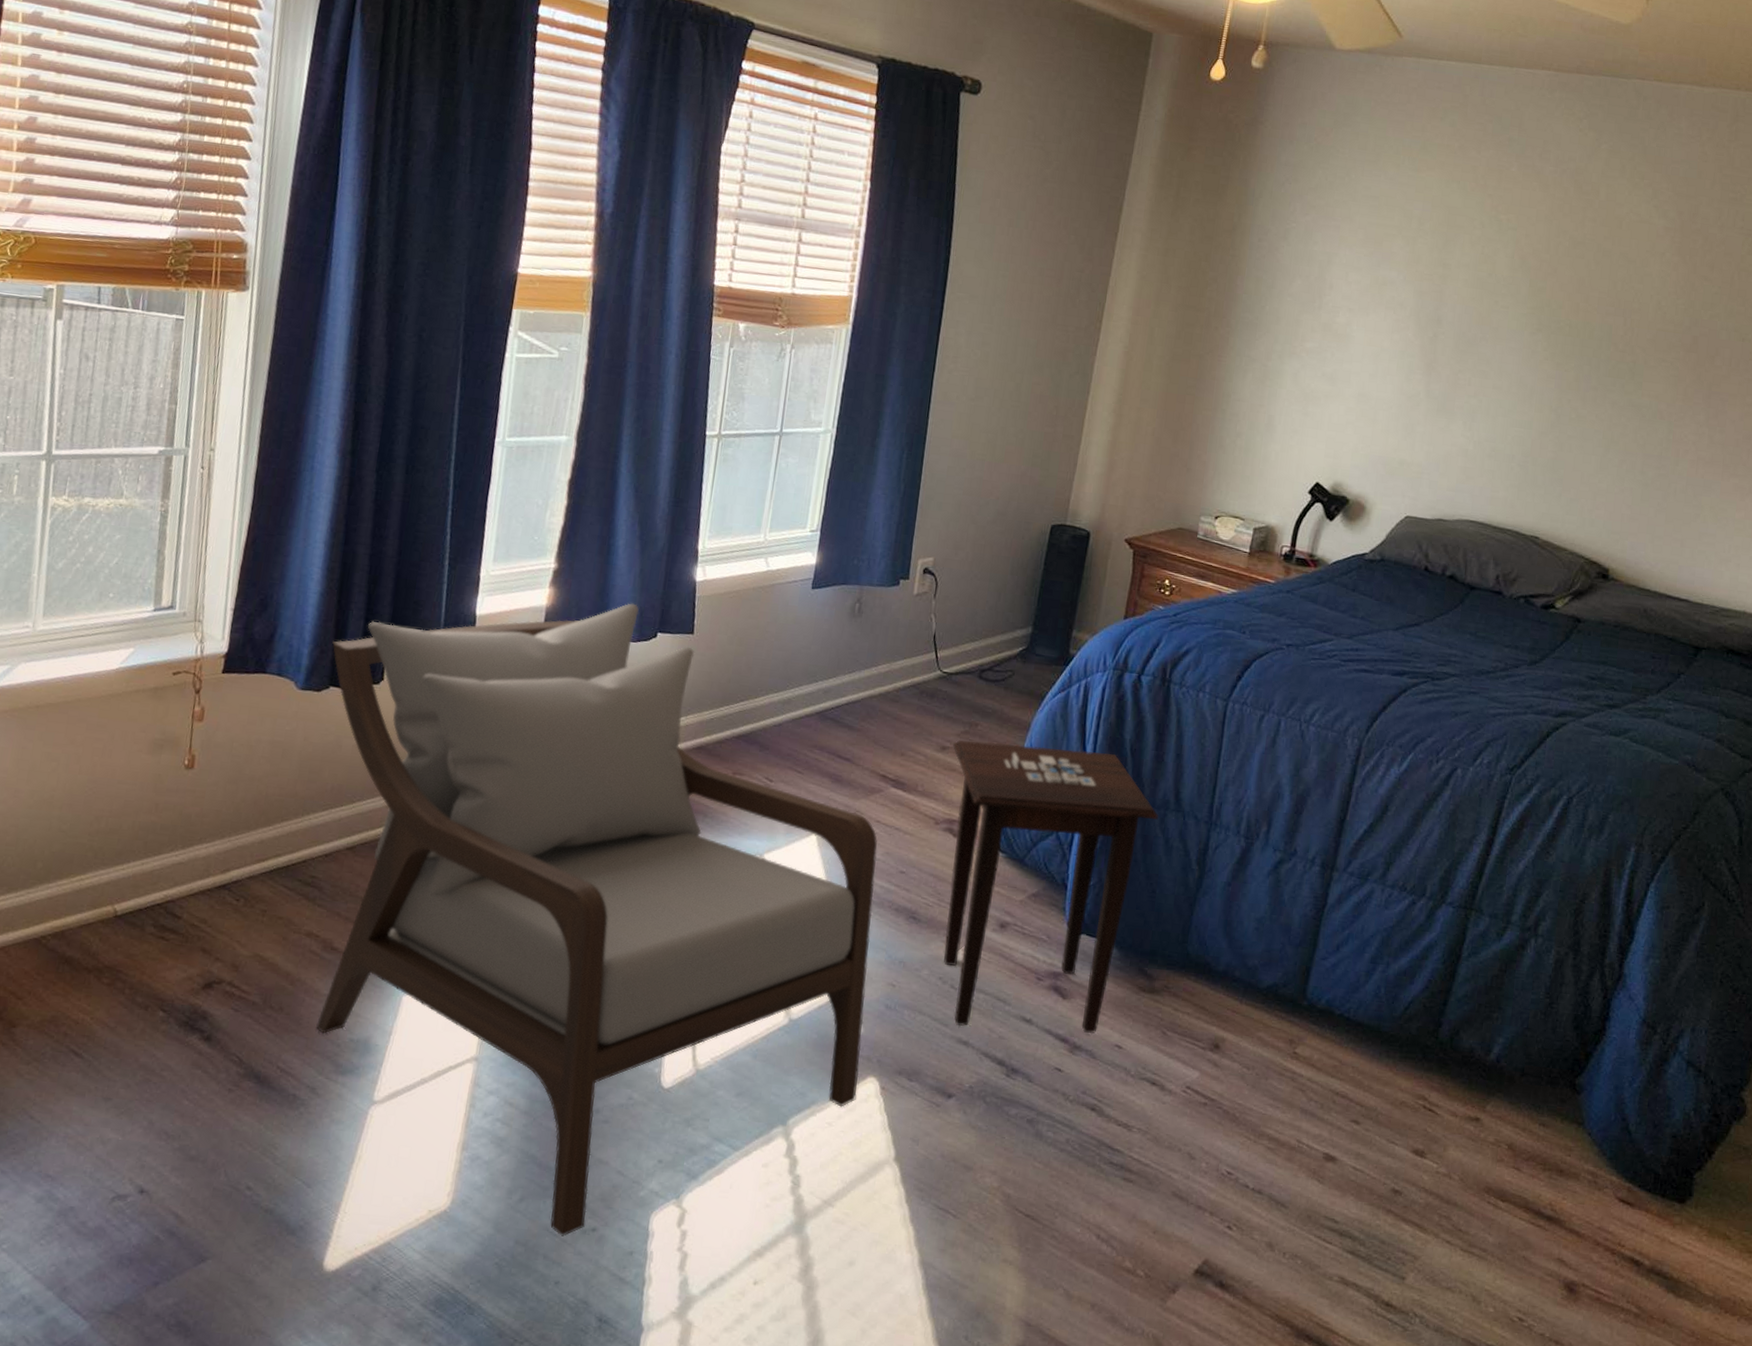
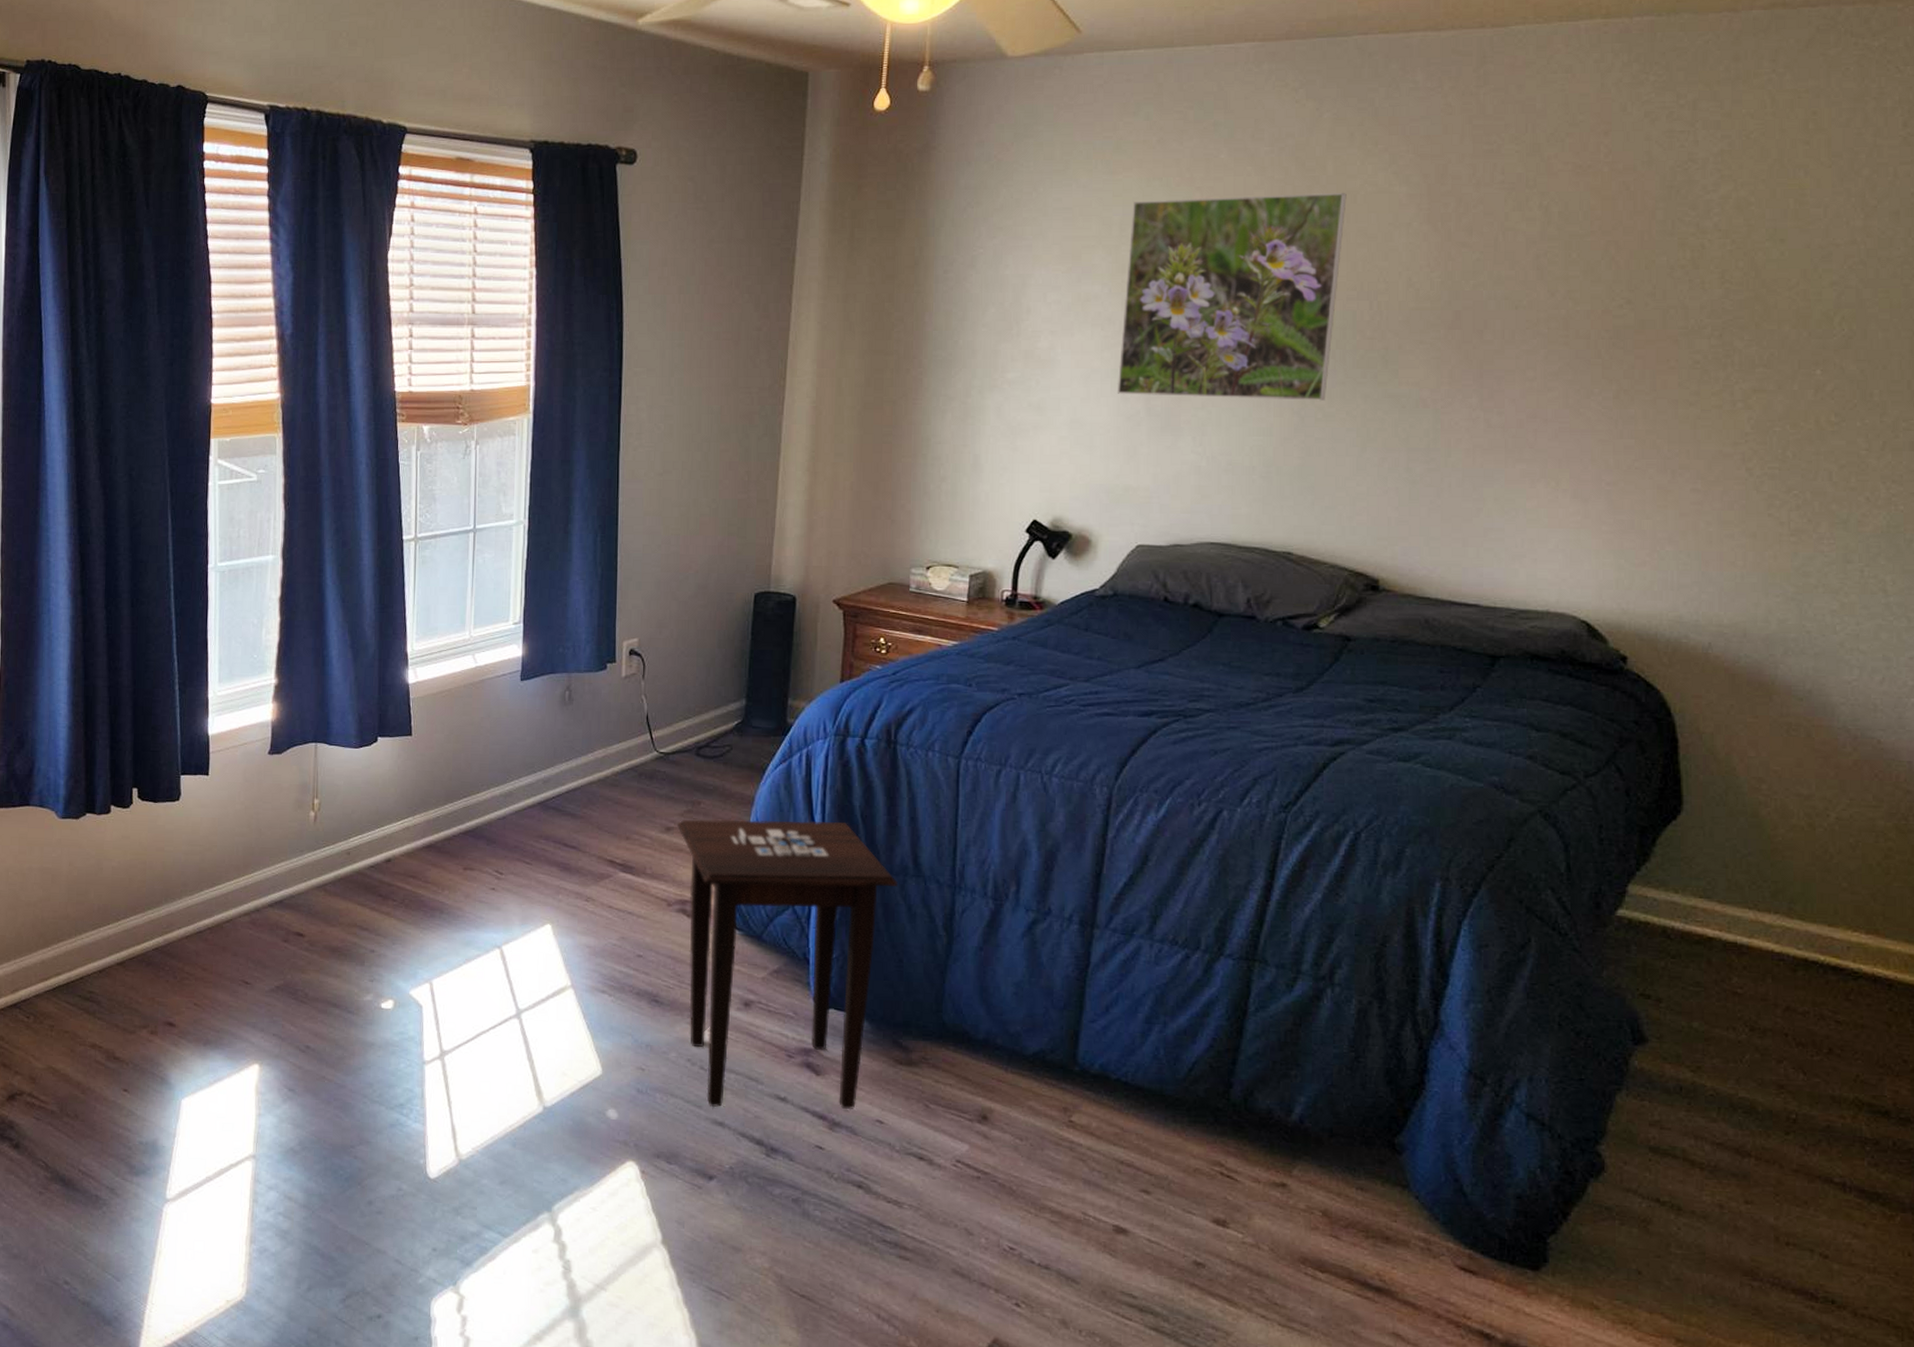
armchair: present [316,603,878,1237] -> none [84,710,618,1323]
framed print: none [1402,199,1614,403] -> present [1117,192,1347,401]

